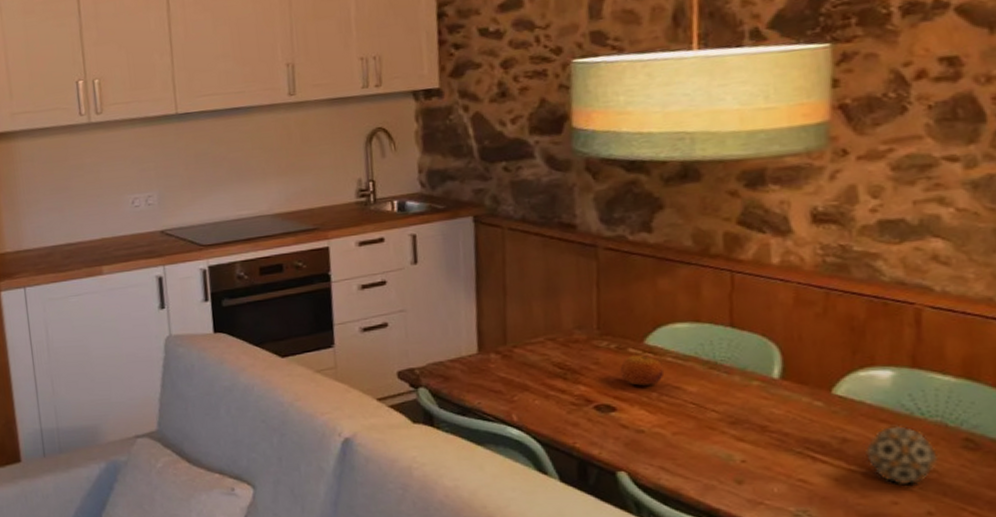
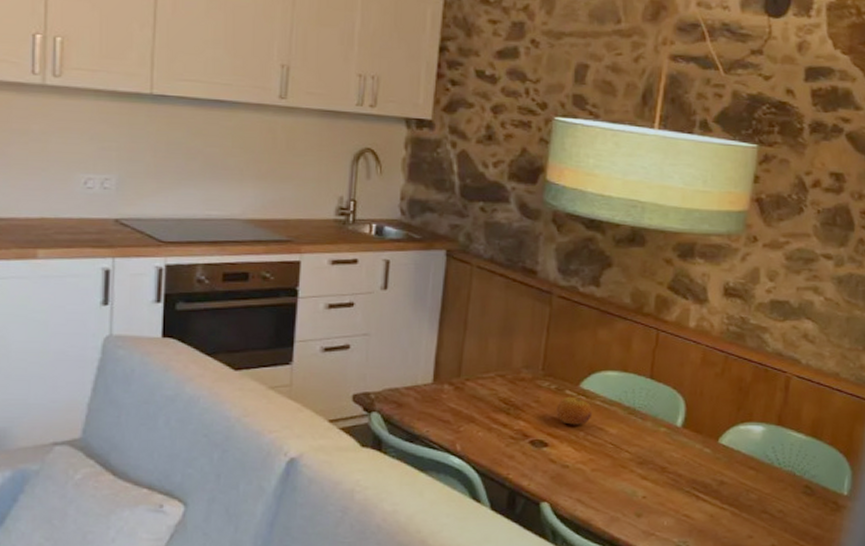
decorative ball: present [864,424,940,486] -> none [734,472,786,523]

